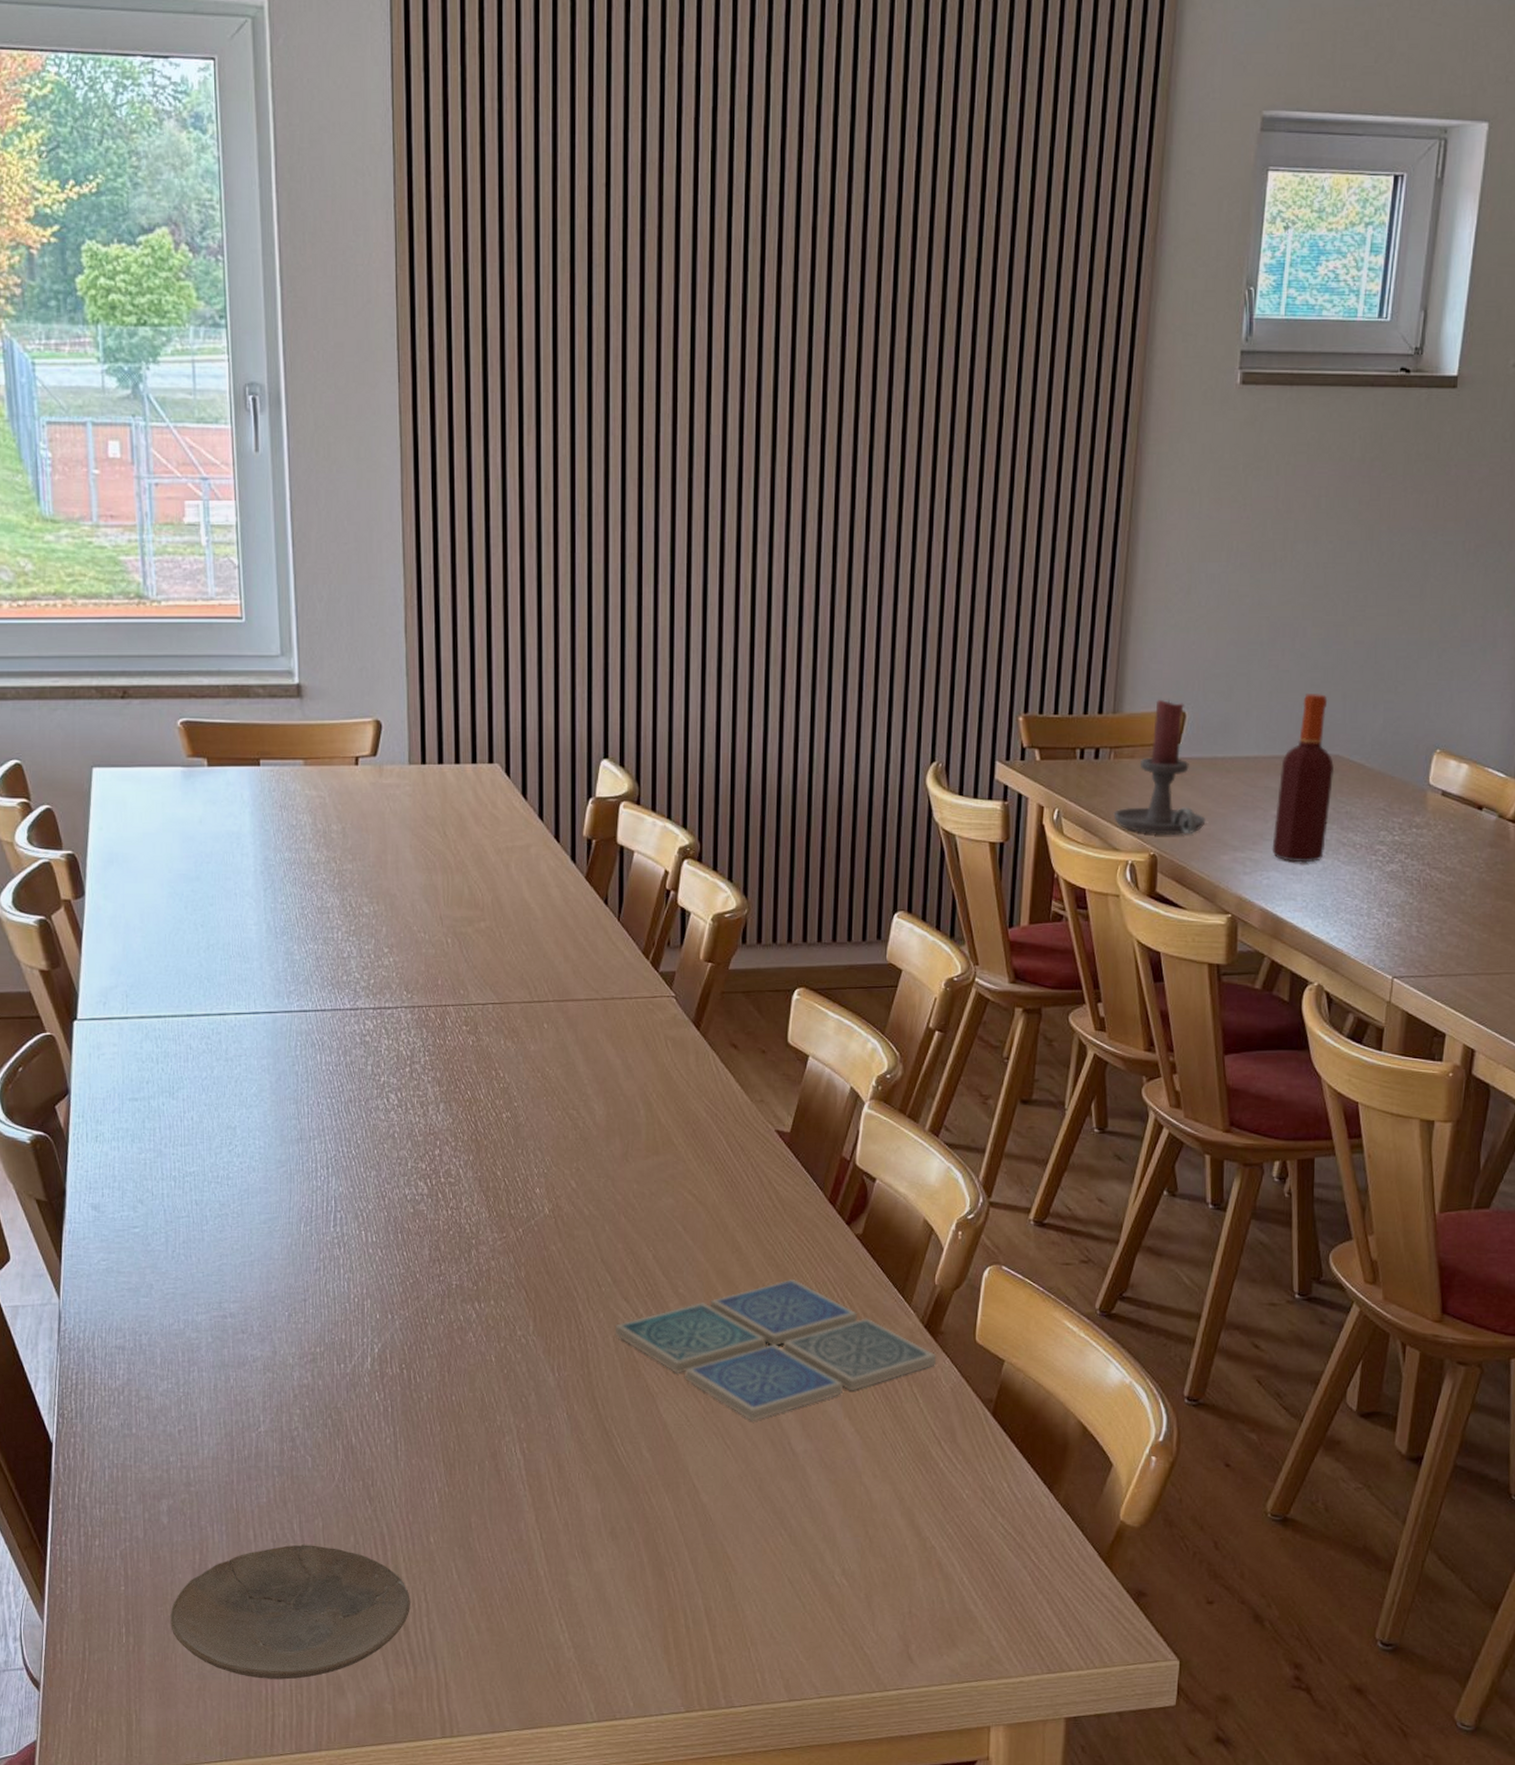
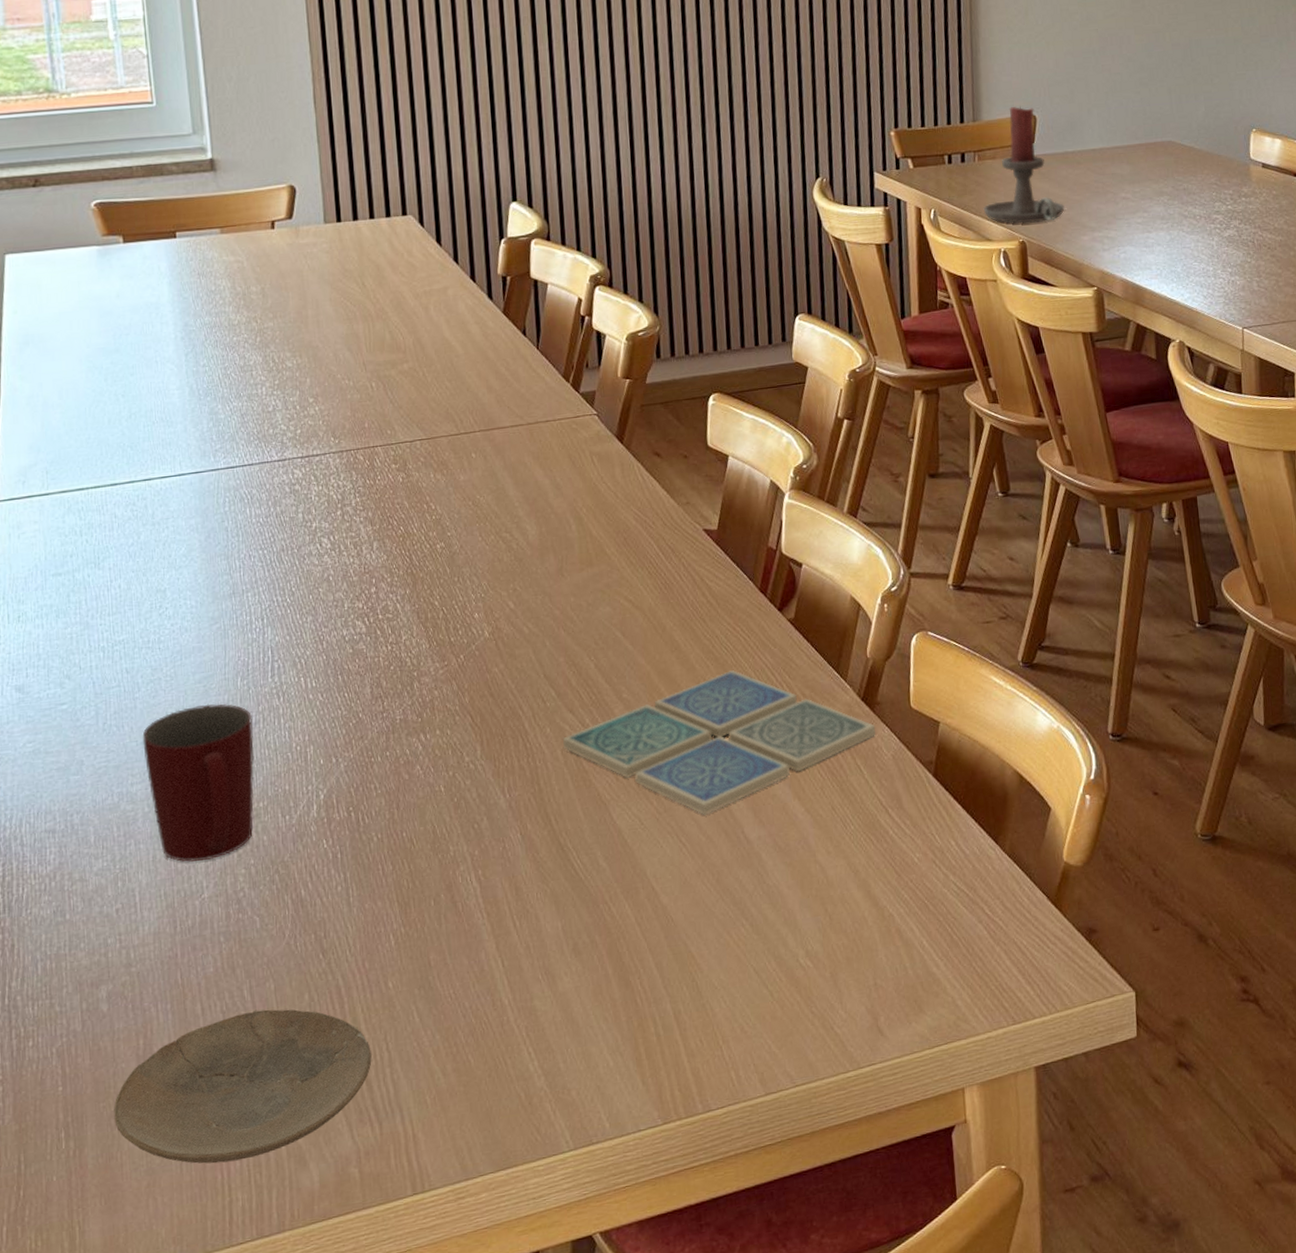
mug: none [208,1245,314,1396] -> present [142,704,255,862]
bottle: present [1272,694,1335,863] -> none [1123,90,1171,237]

